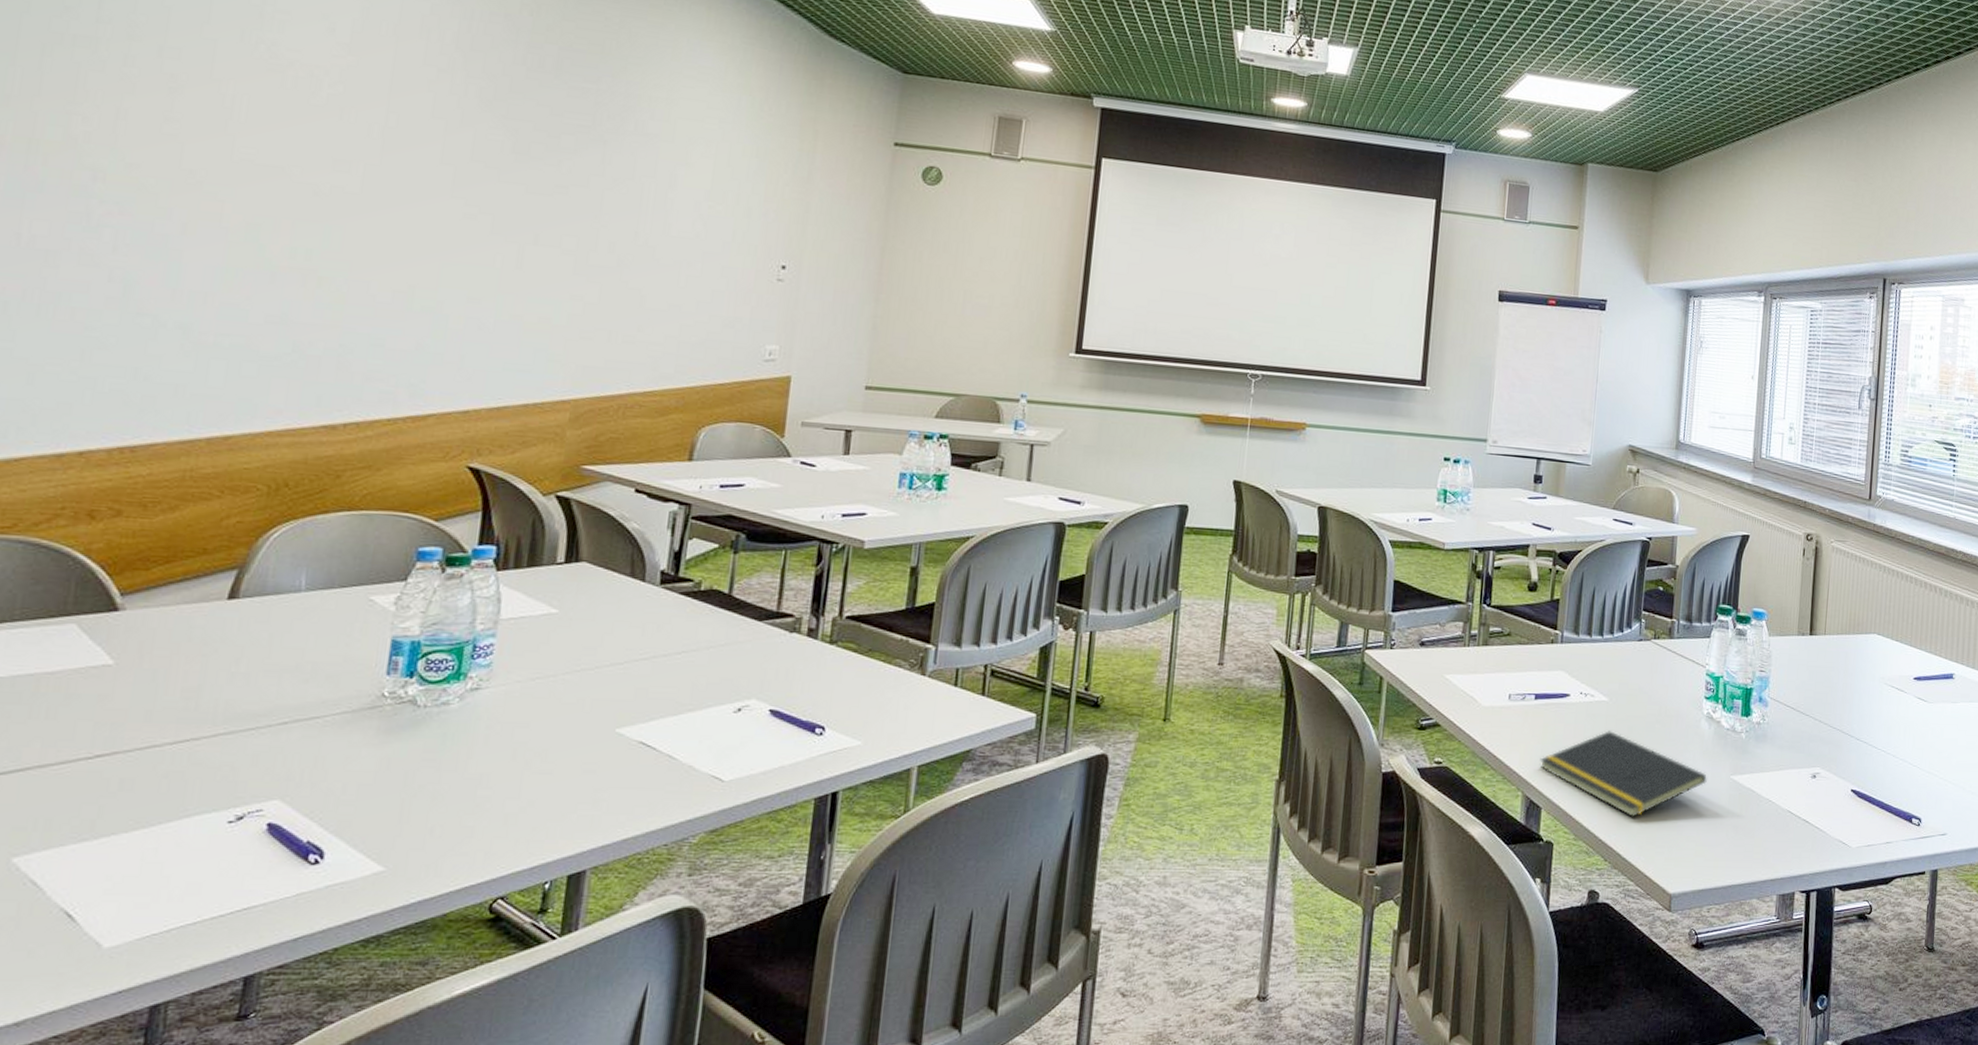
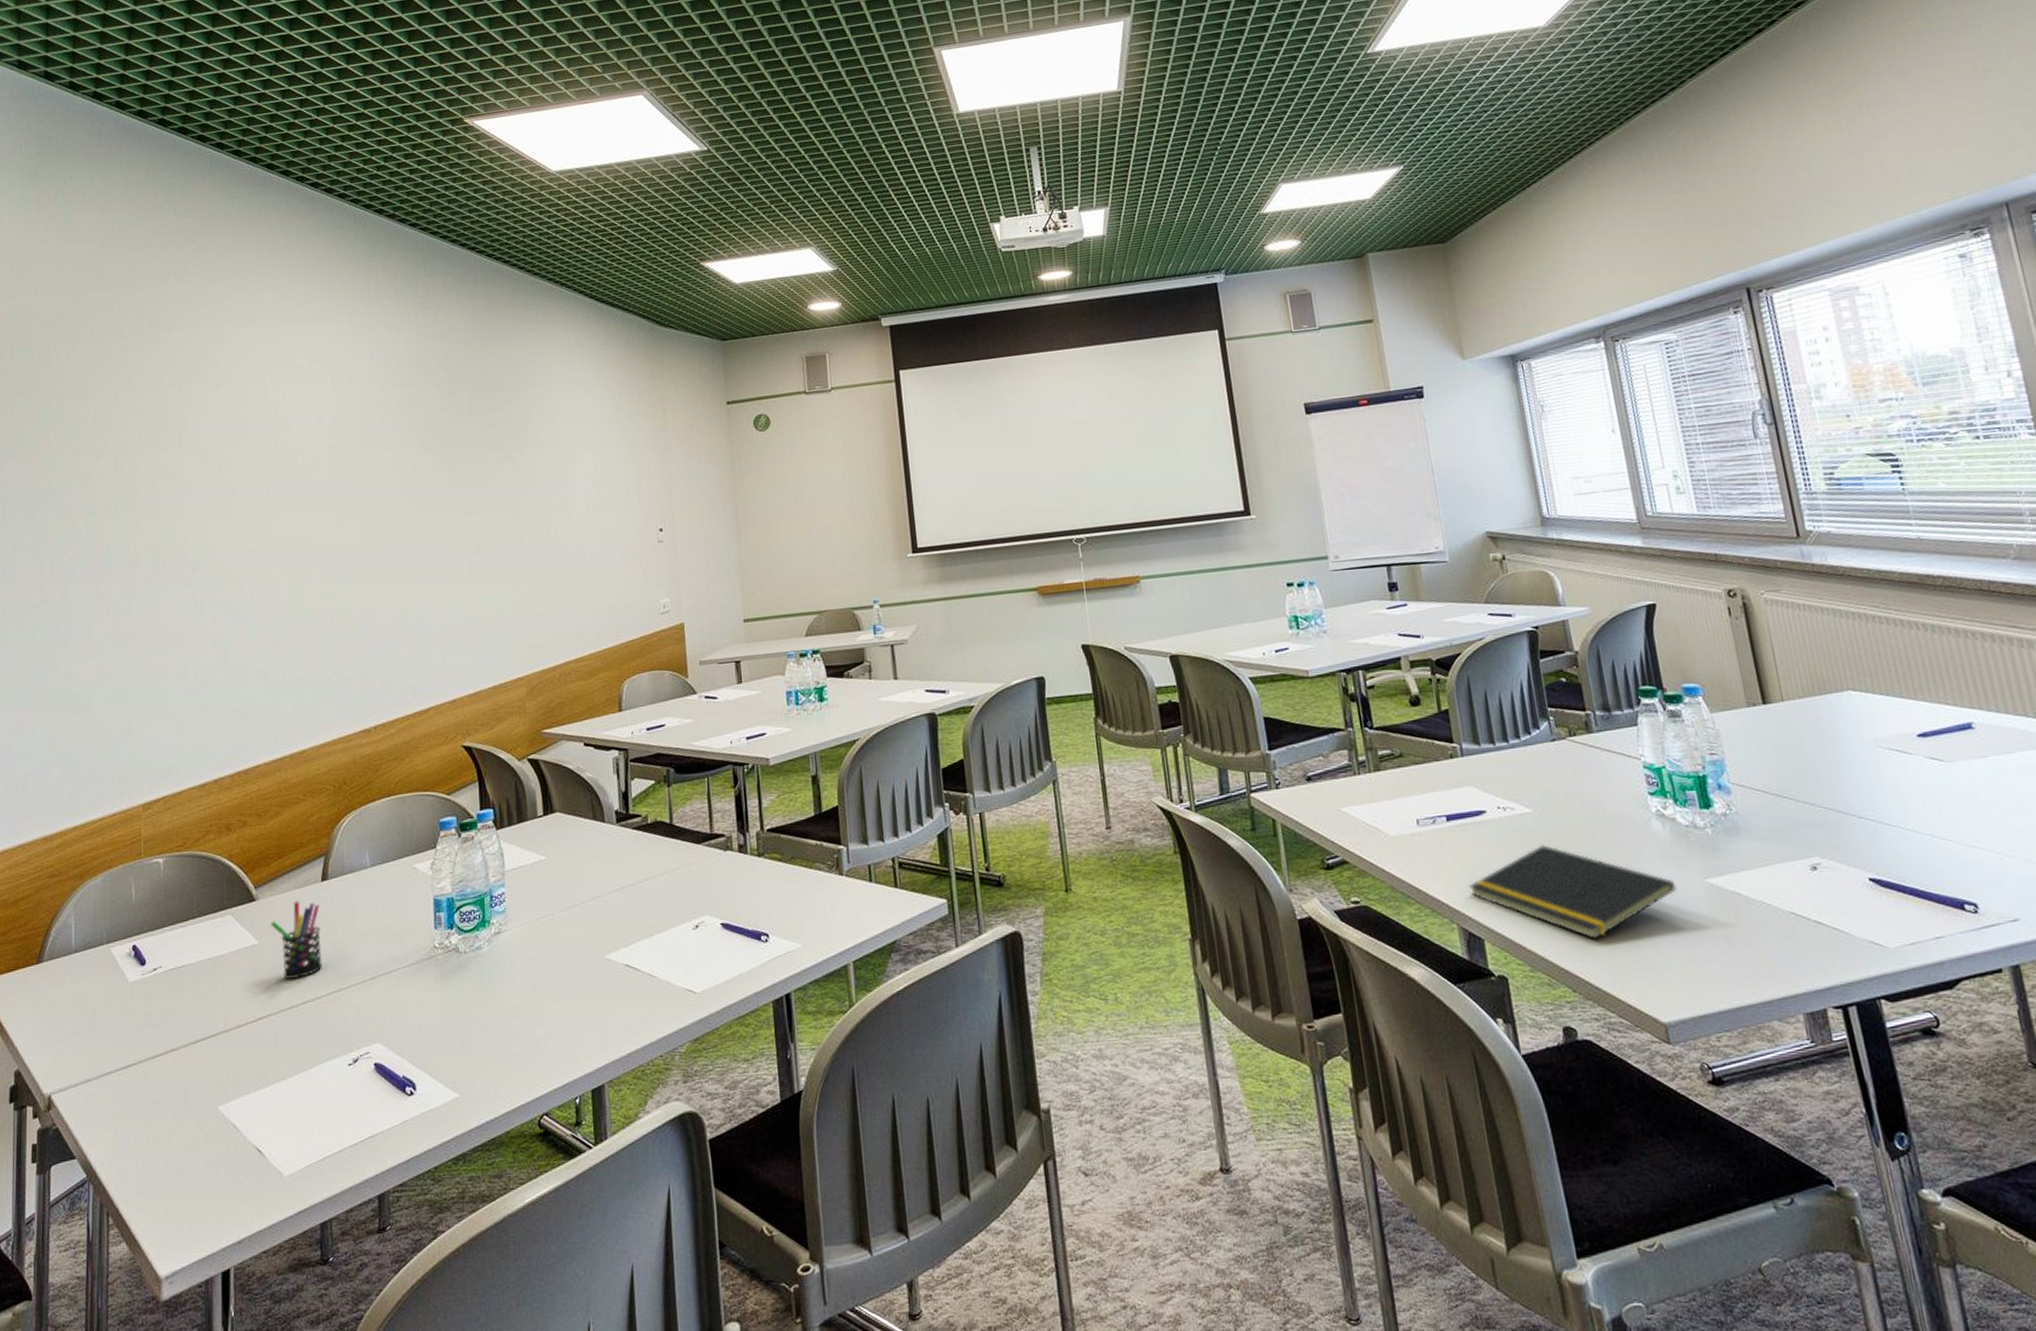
pen holder: none [138,618,220,712] -> present [271,901,322,979]

